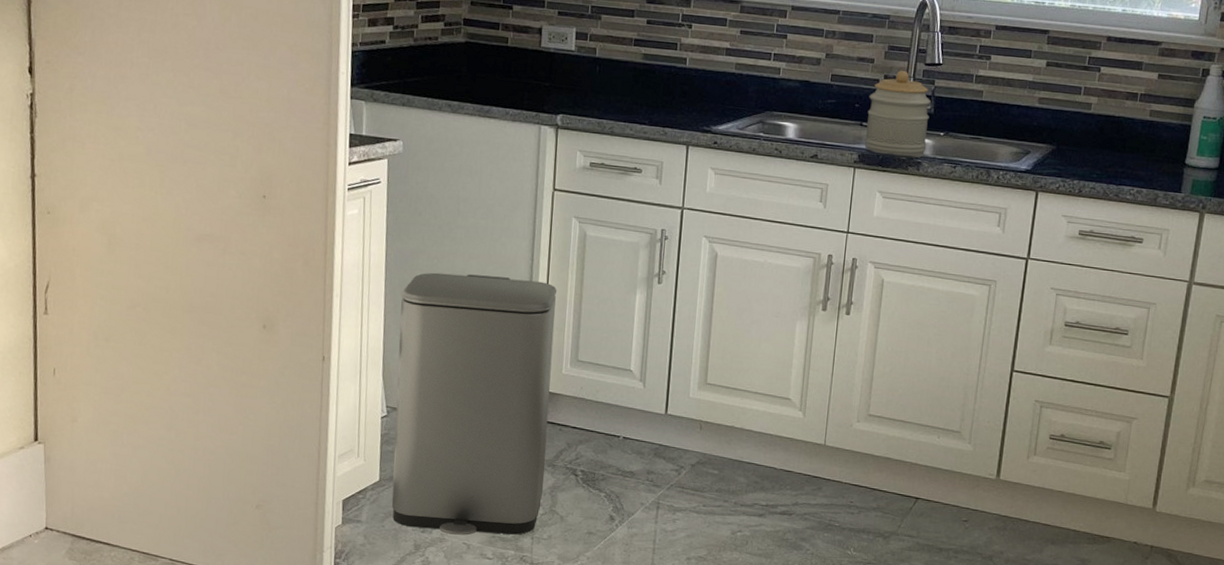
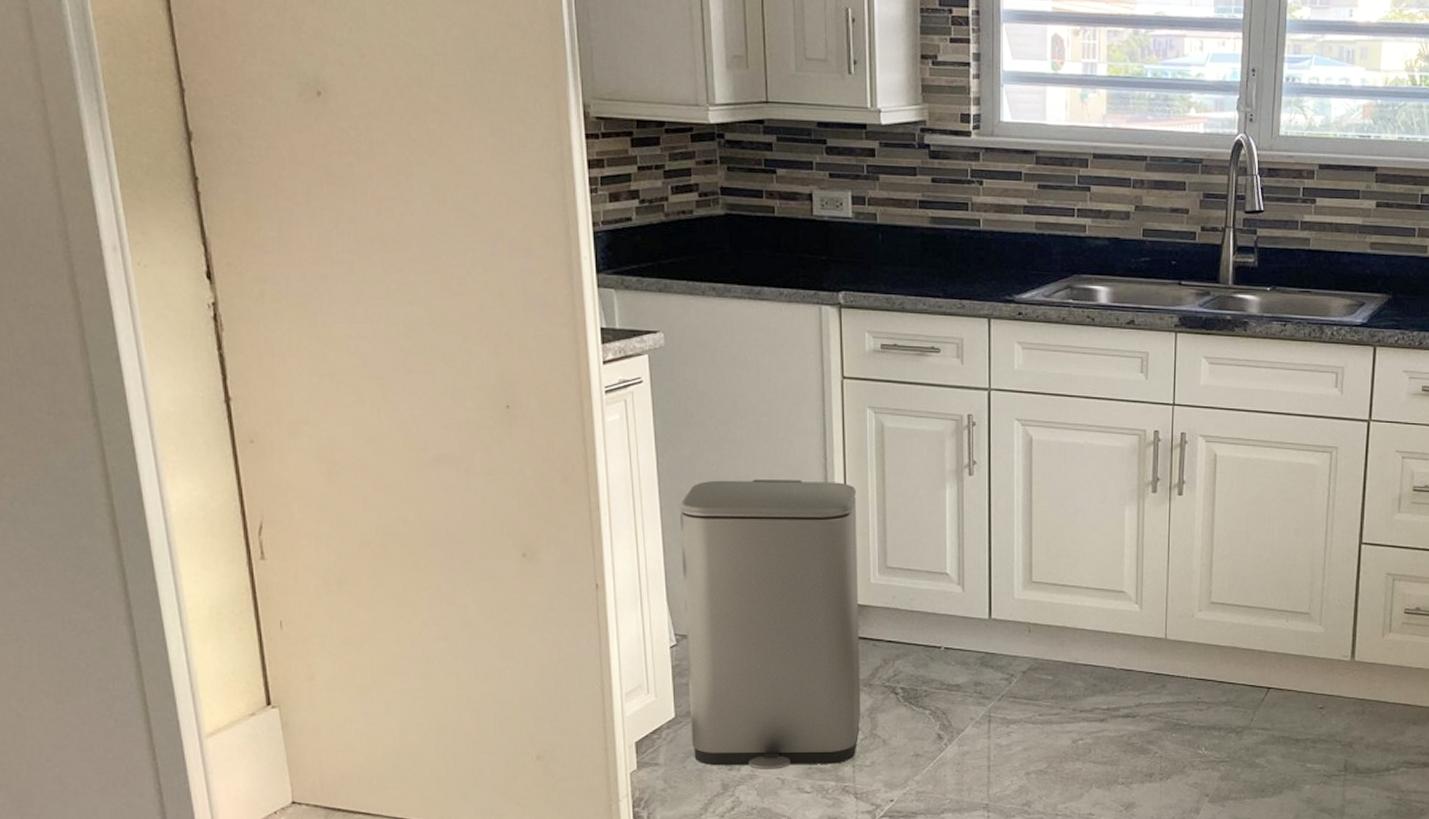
jar: present [864,70,931,159] -> none [1185,220,1254,319]

